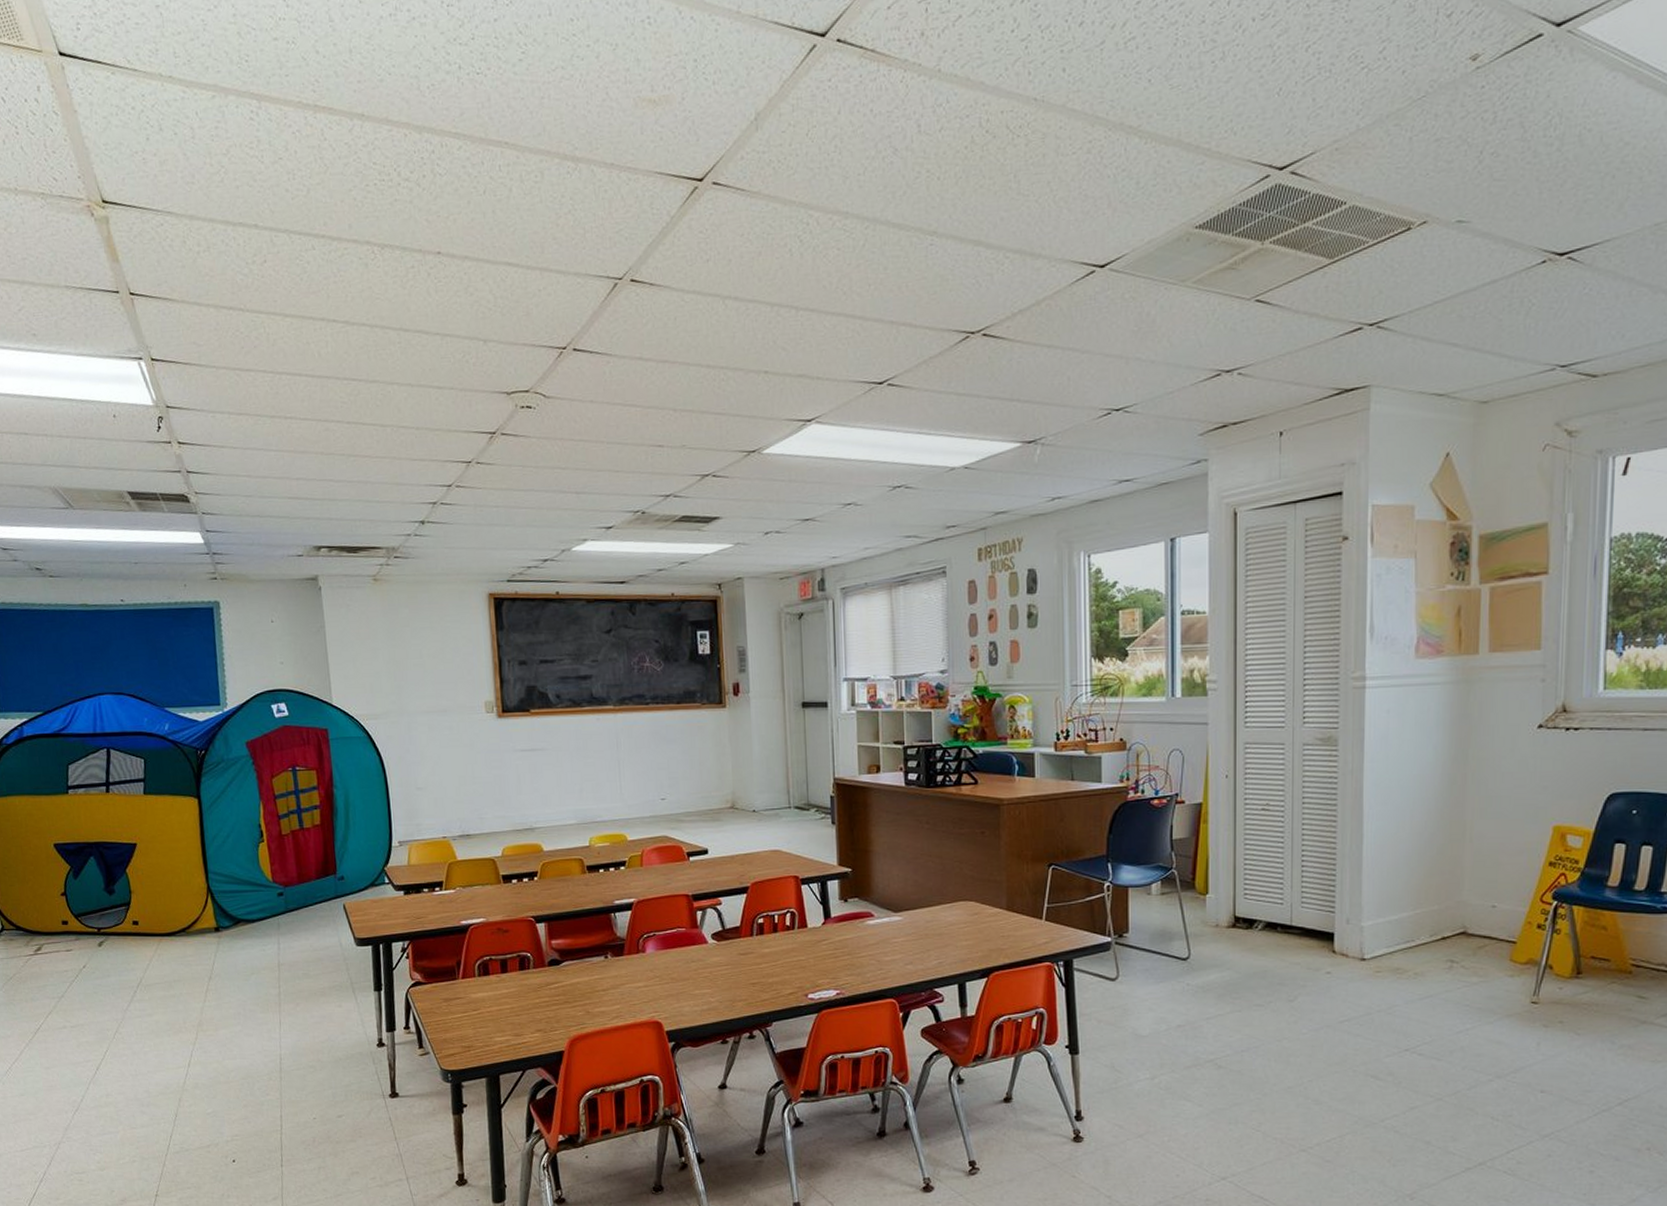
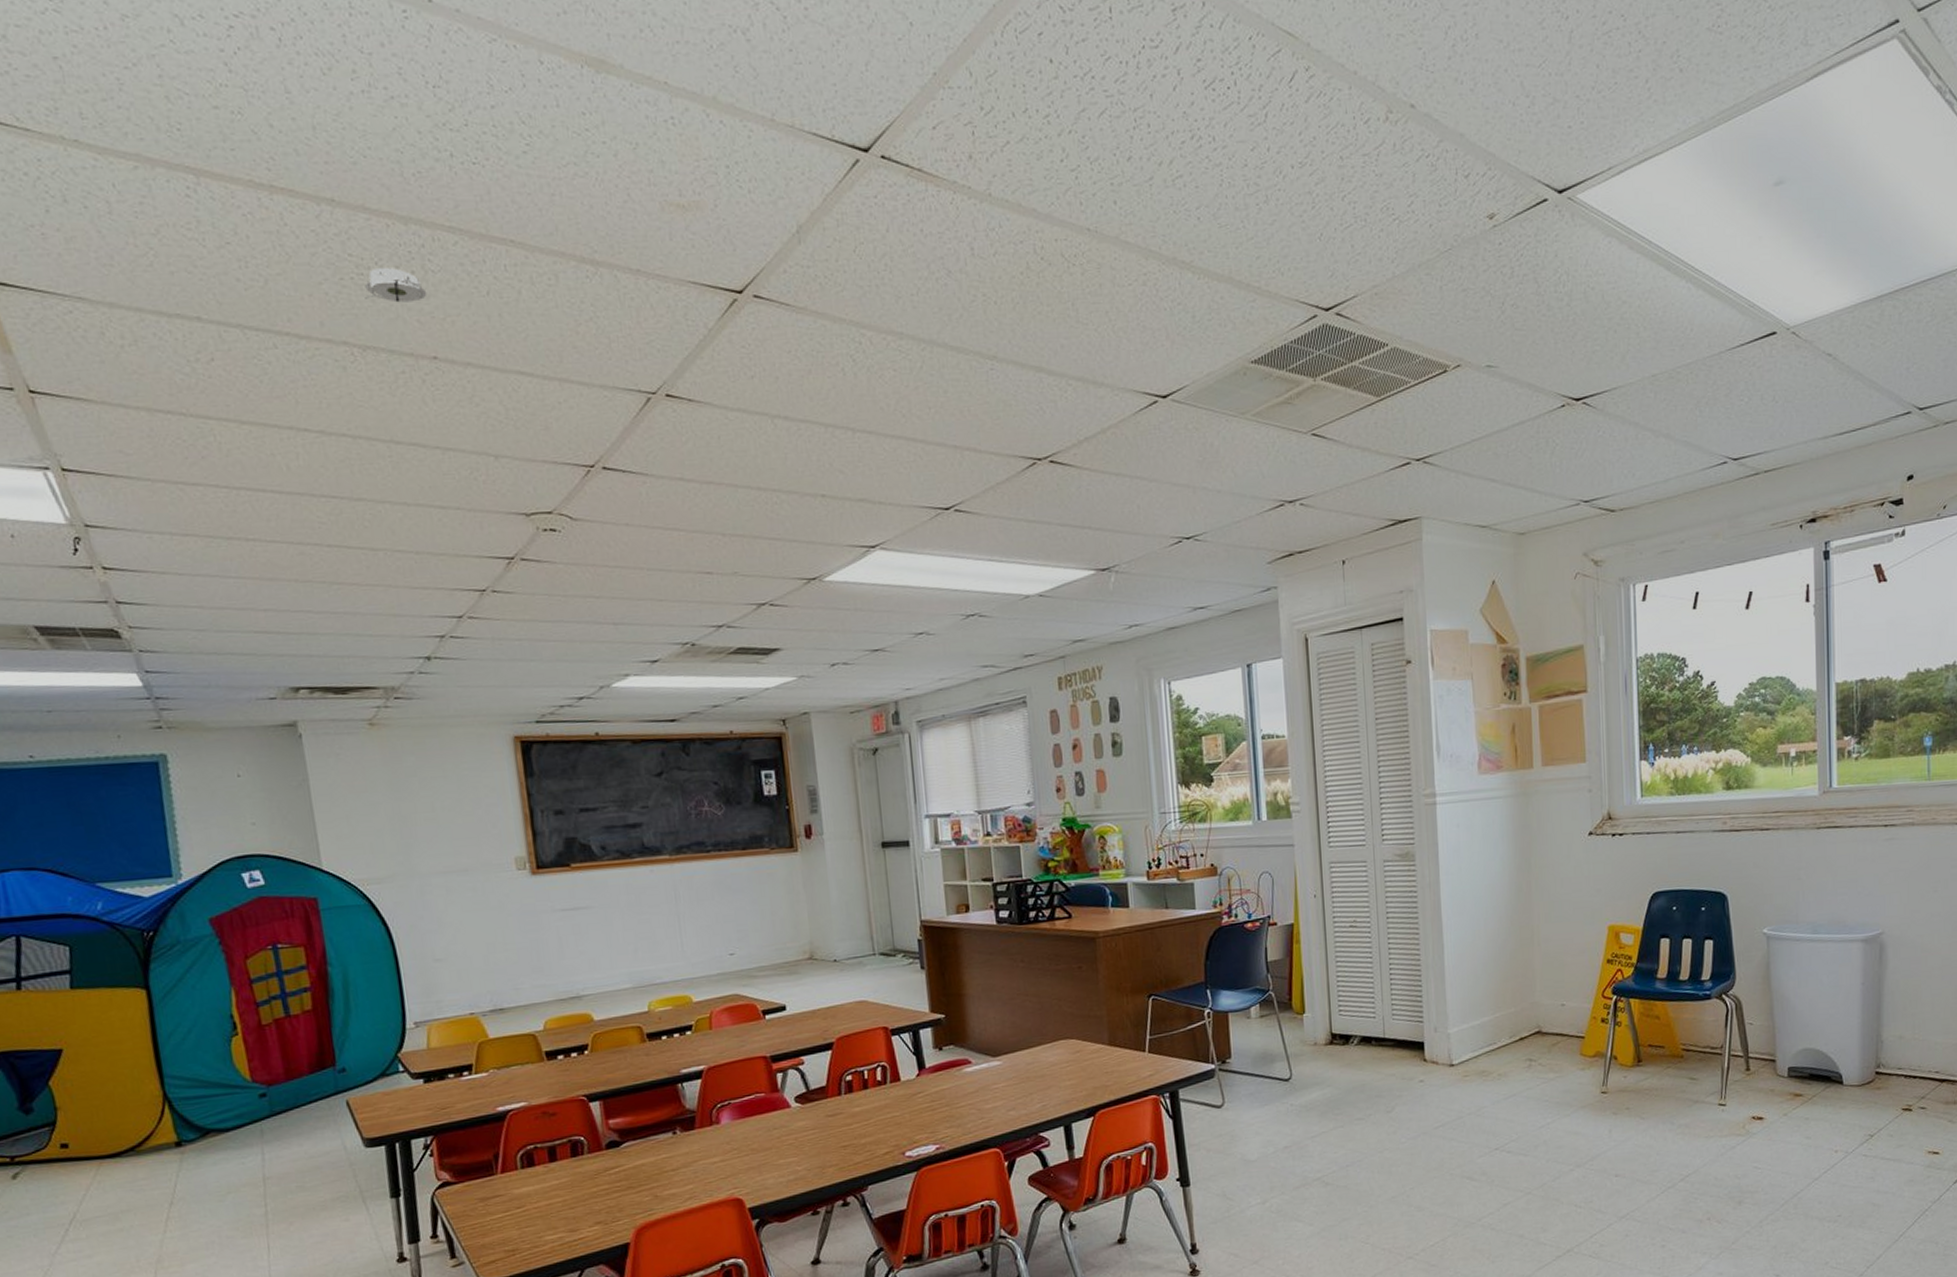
smoke detector: none [385,173,435,205] -> present [365,268,428,303]

